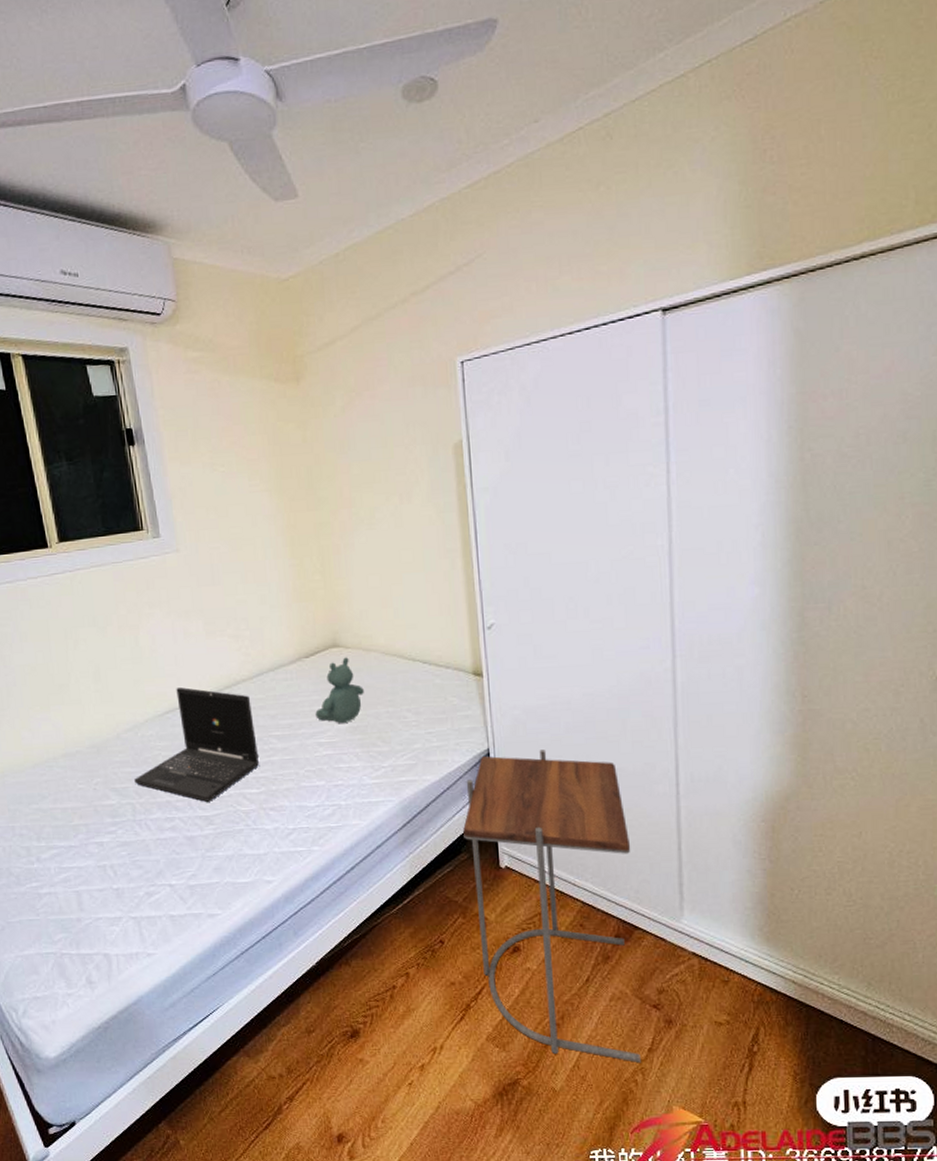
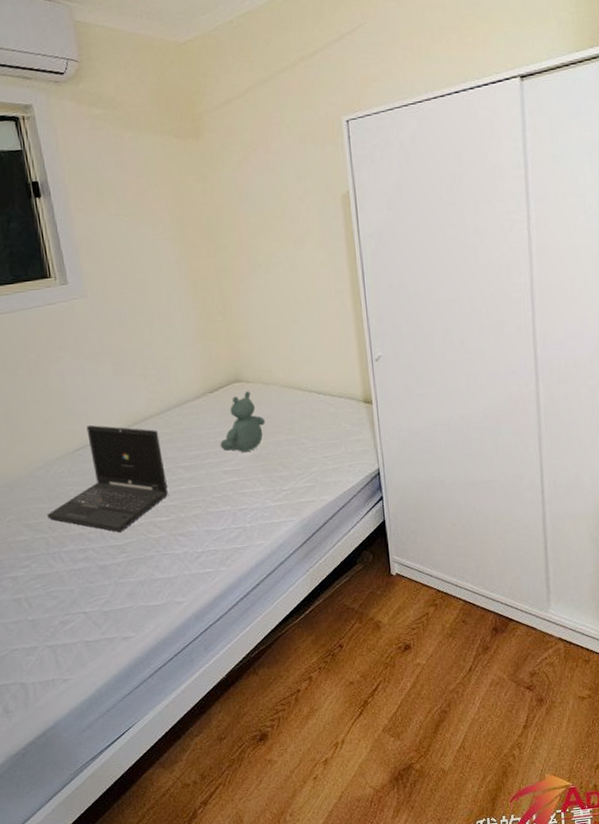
side table: present [463,749,641,1062] -> none [358,467,517,739]

